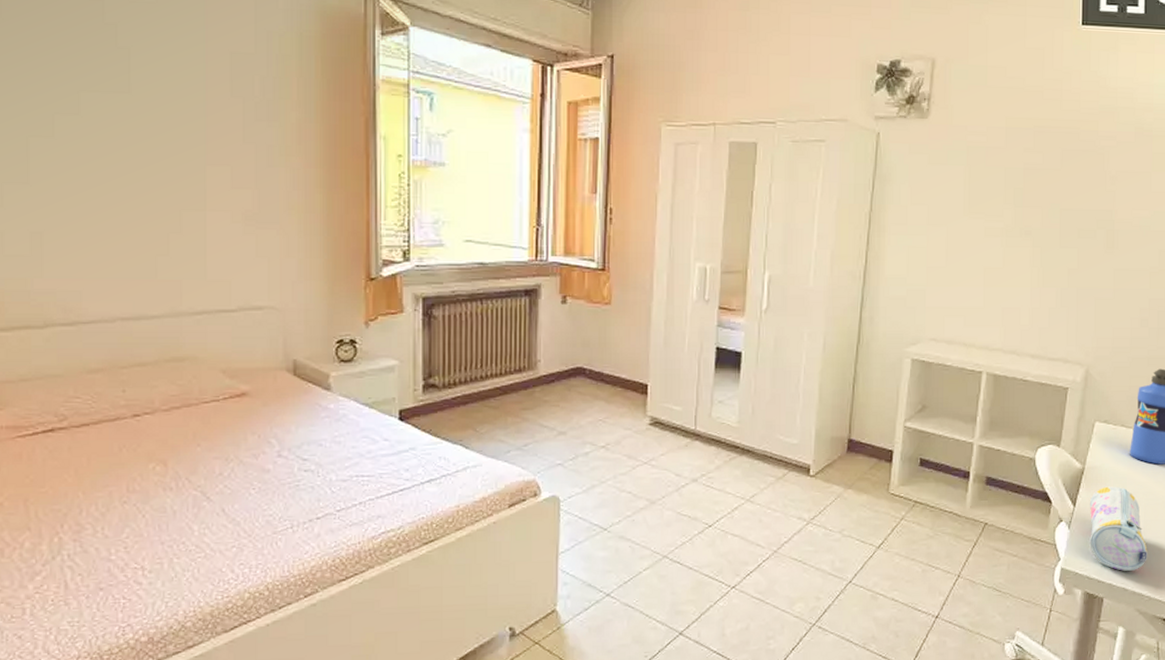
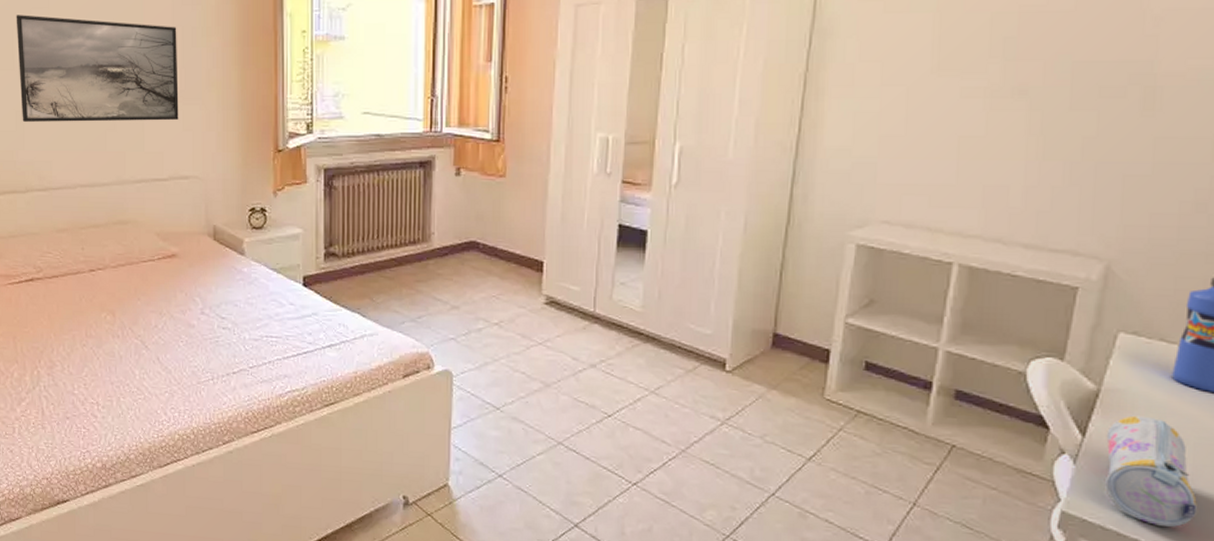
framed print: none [32,120,251,246] -> present [16,15,179,122]

